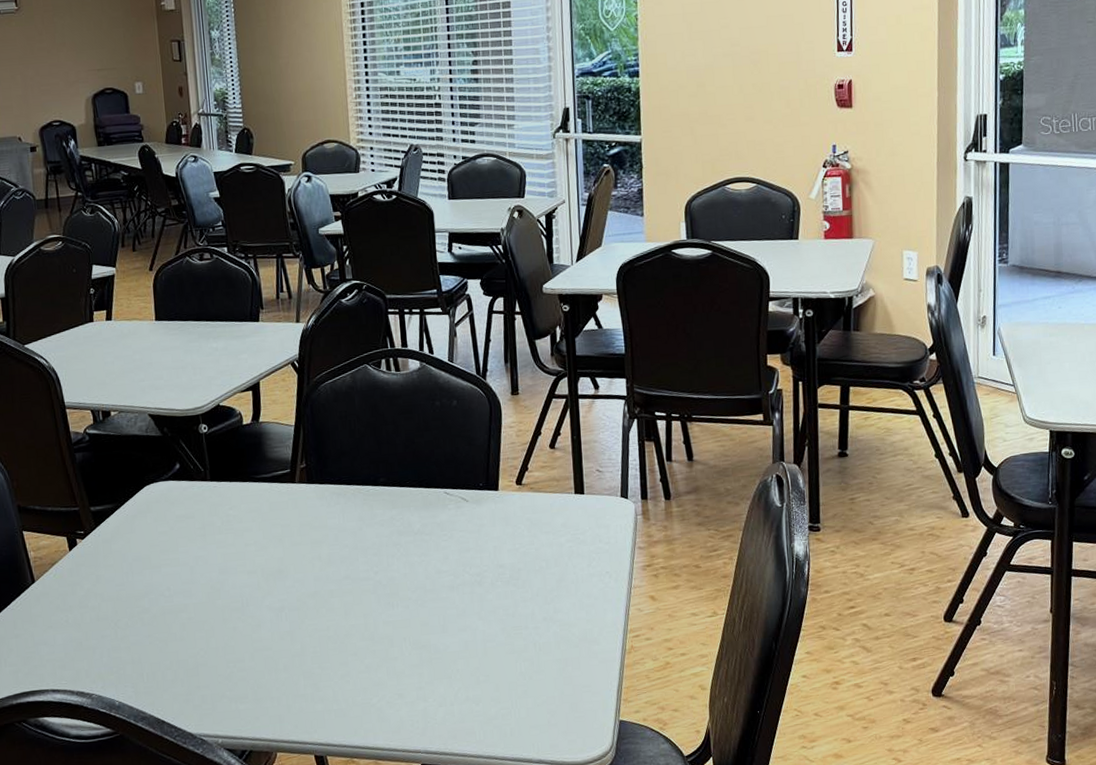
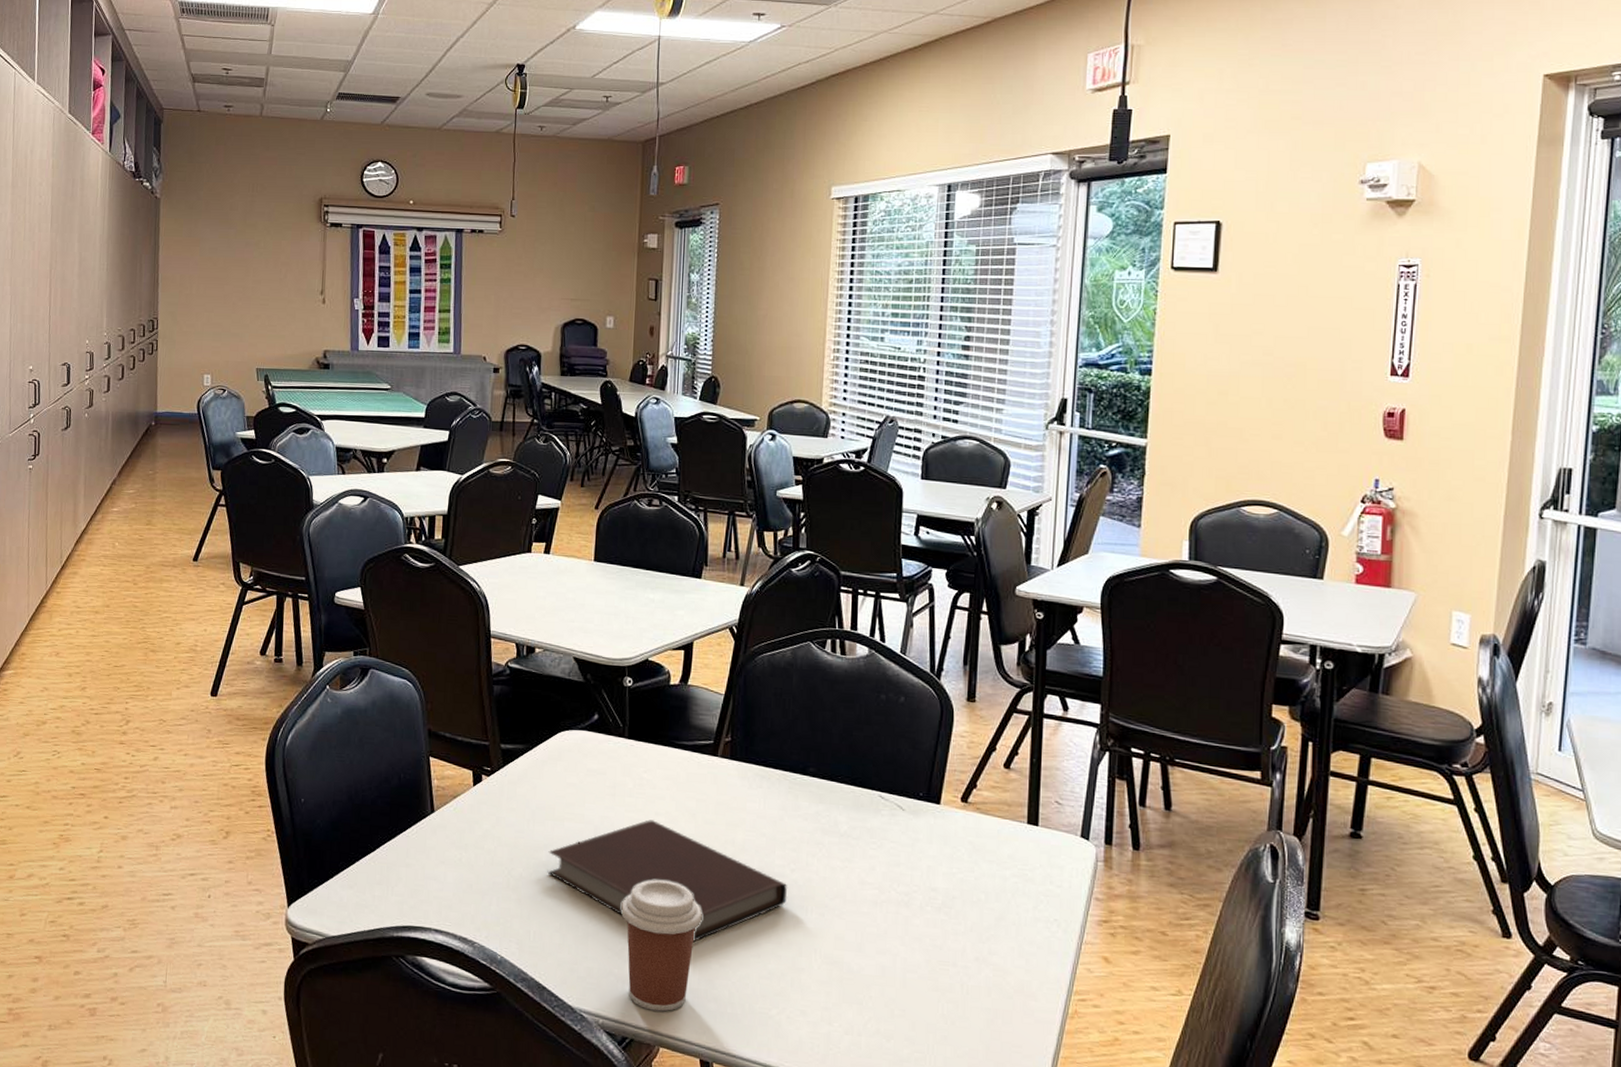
notebook: none [150,551,375,653] -> present [547,820,788,942]
coffee cup: none [225,603,300,722] -> present [621,880,702,1012]

